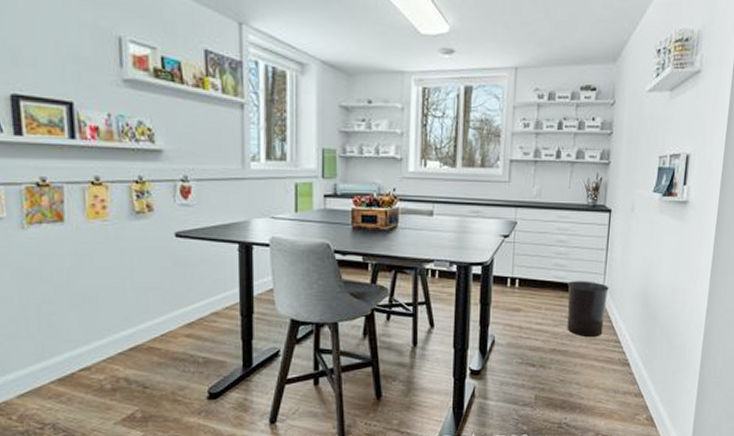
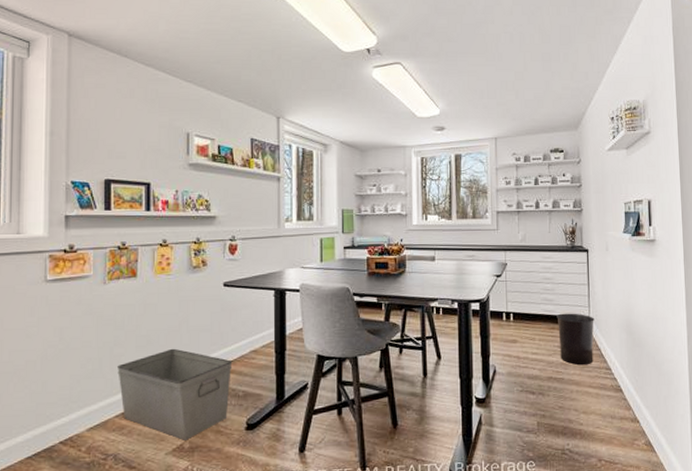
storage bin: none [48,307,190,409] -> present [117,348,233,440]

